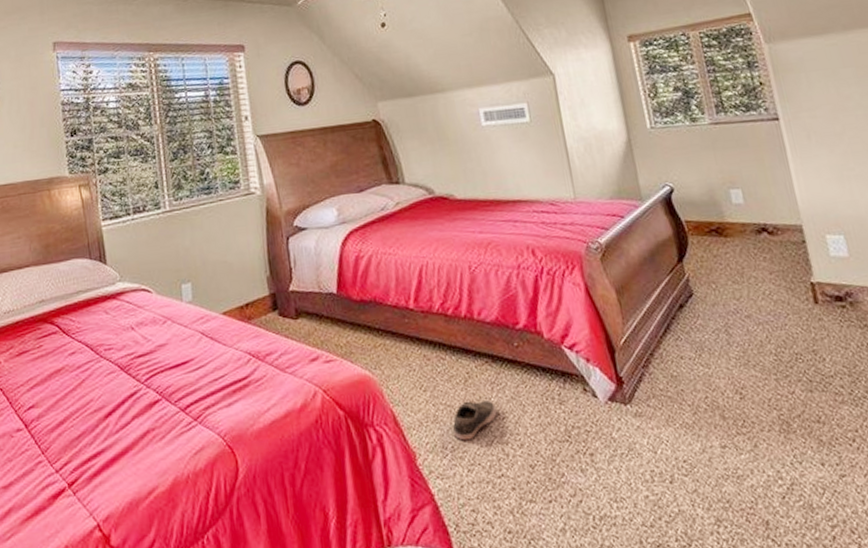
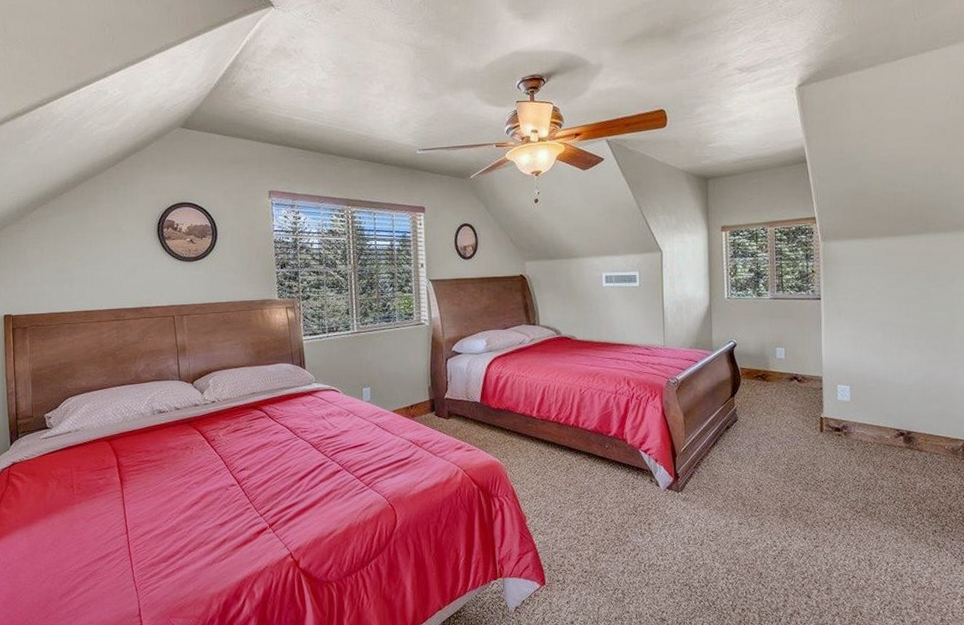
shoe: present [452,400,497,441] -> none [554,483,587,510]

